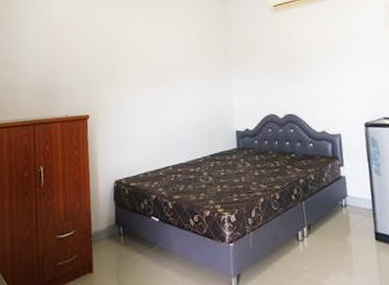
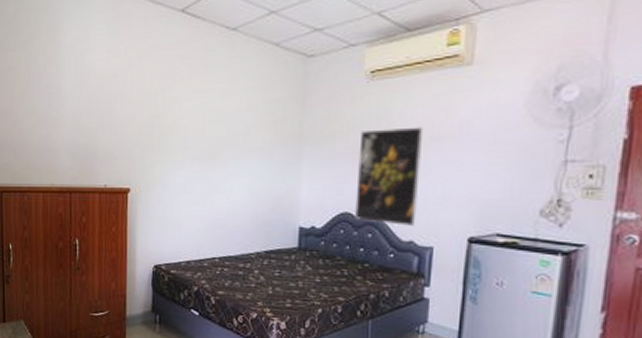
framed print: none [273,43,325,120] -> present [355,127,424,226]

